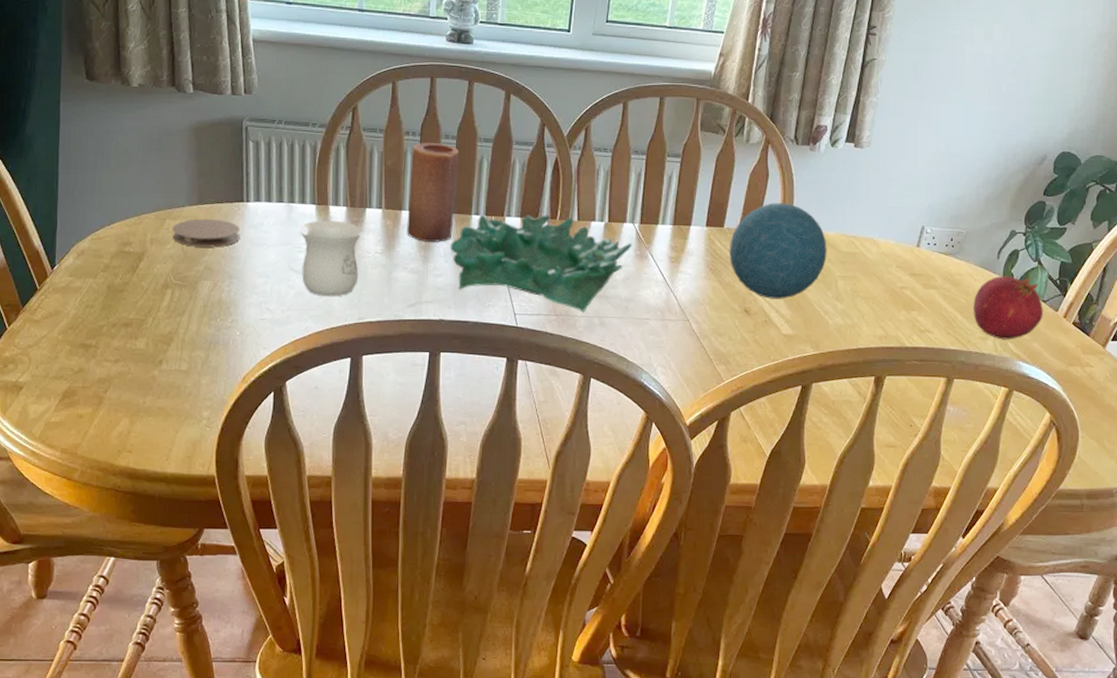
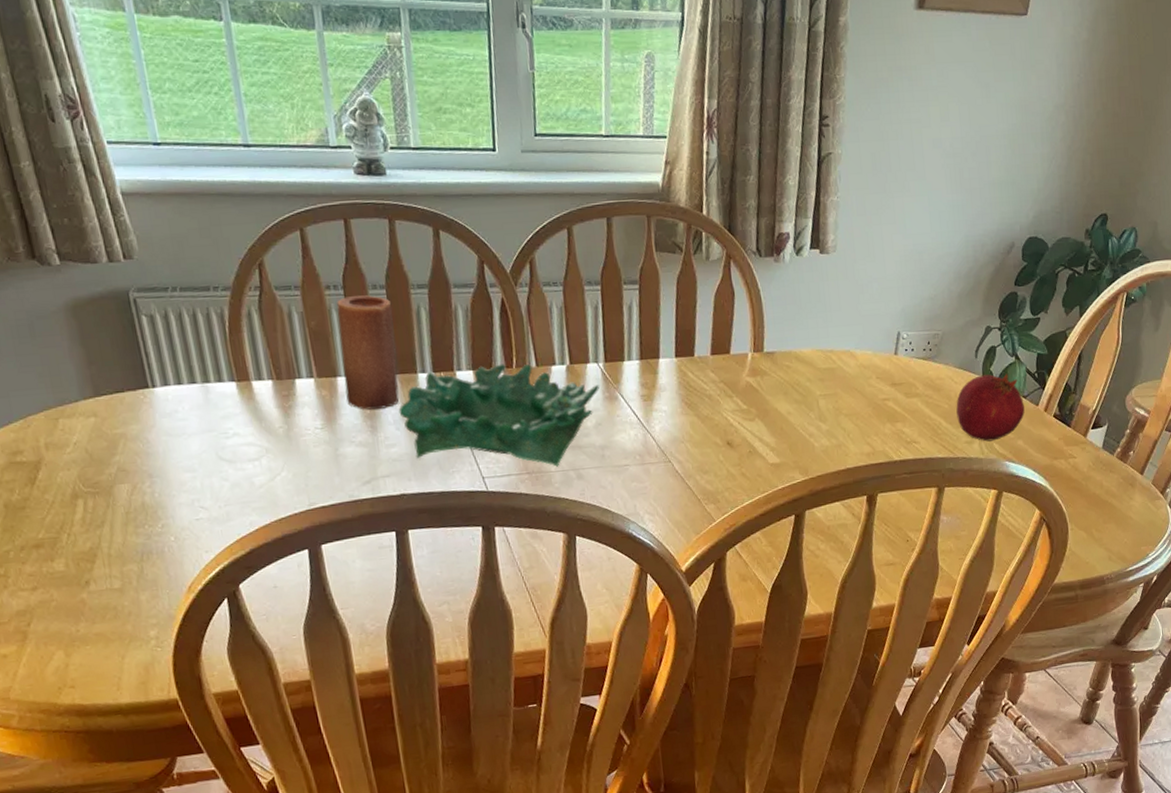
coaster: present [172,218,240,248] -> none [69,411,153,447]
mug: present [299,220,362,297] -> none [221,397,301,485]
decorative orb: present [729,203,827,299] -> none [703,322,805,428]

